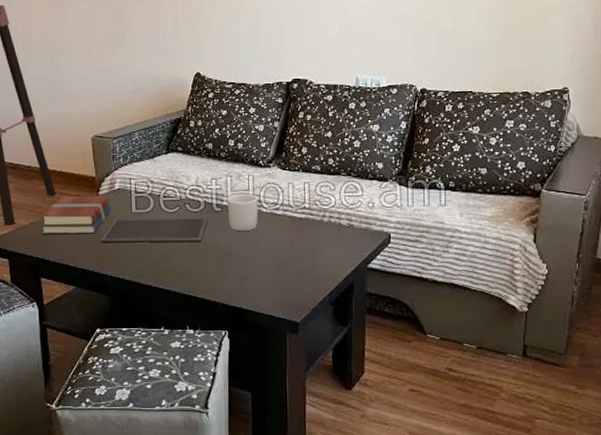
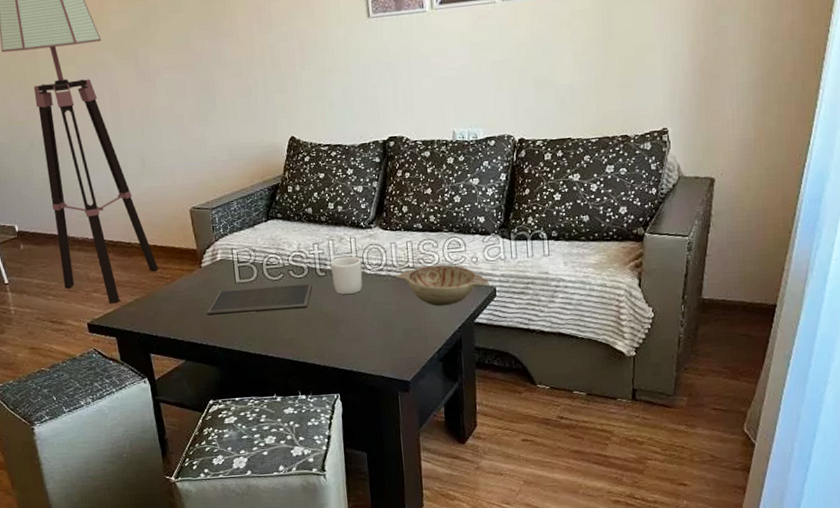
books: present [41,195,112,235] -> none [146,267,216,310]
decorative bowl: none [291,208,384,249] -> present [395,264,489,306]

